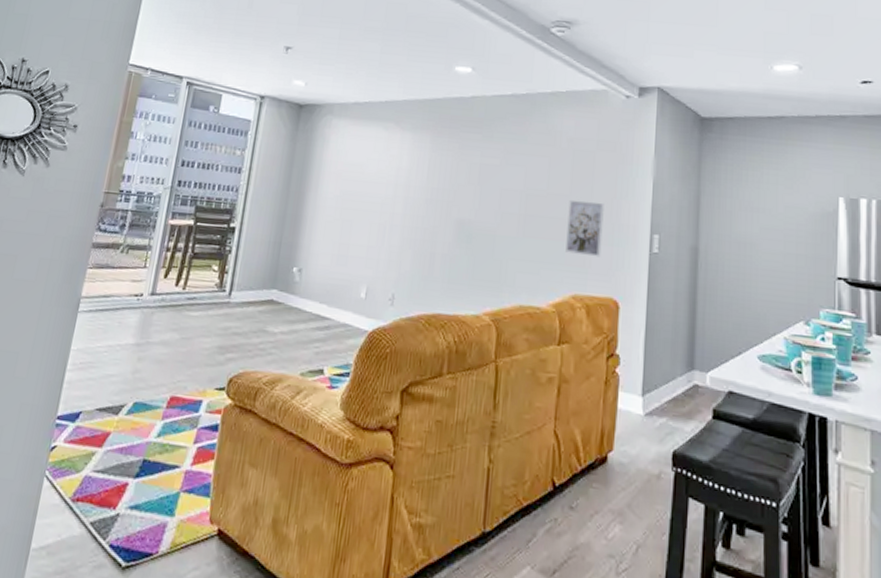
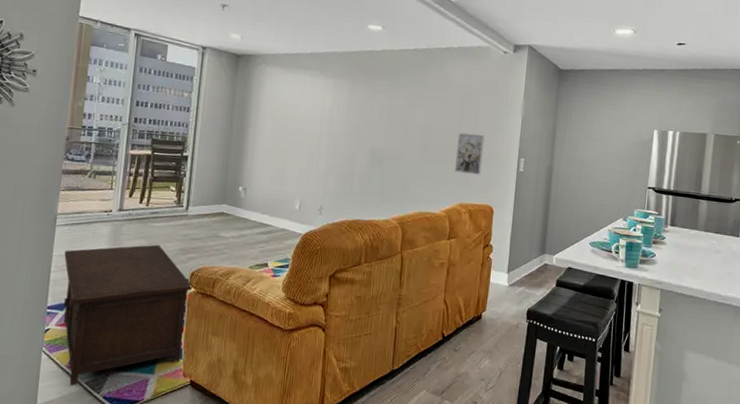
cabinet: none [71,339,230,527] -> present [64,244,193,386]

